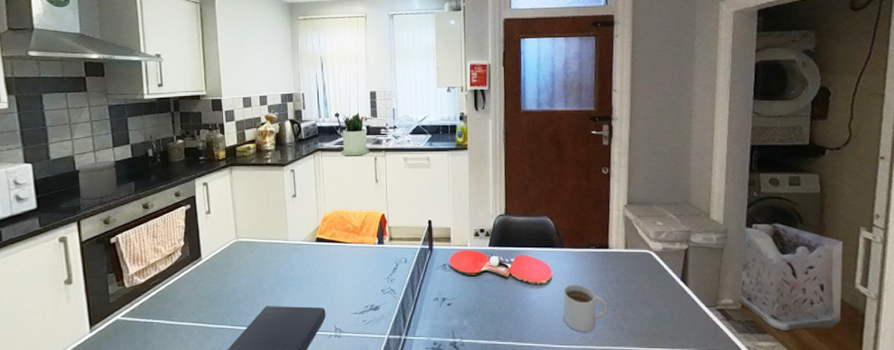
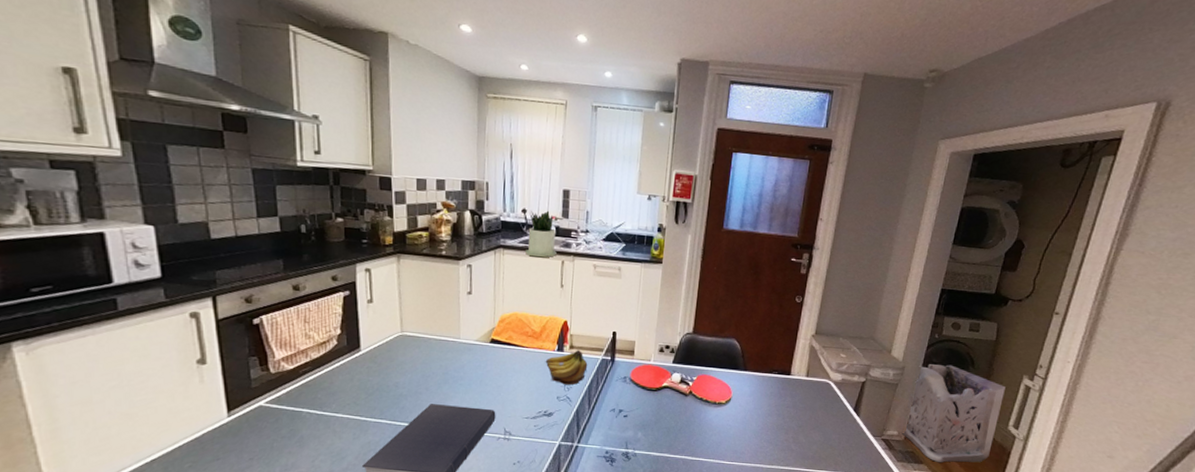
jar: present [78,160,117,200] -> none [213,231,262,274]
fruit: none [367,241,408,277] -> present [545,350,588,385]
mug: present [563,285,608,332] -> none [736,406,781,452]

